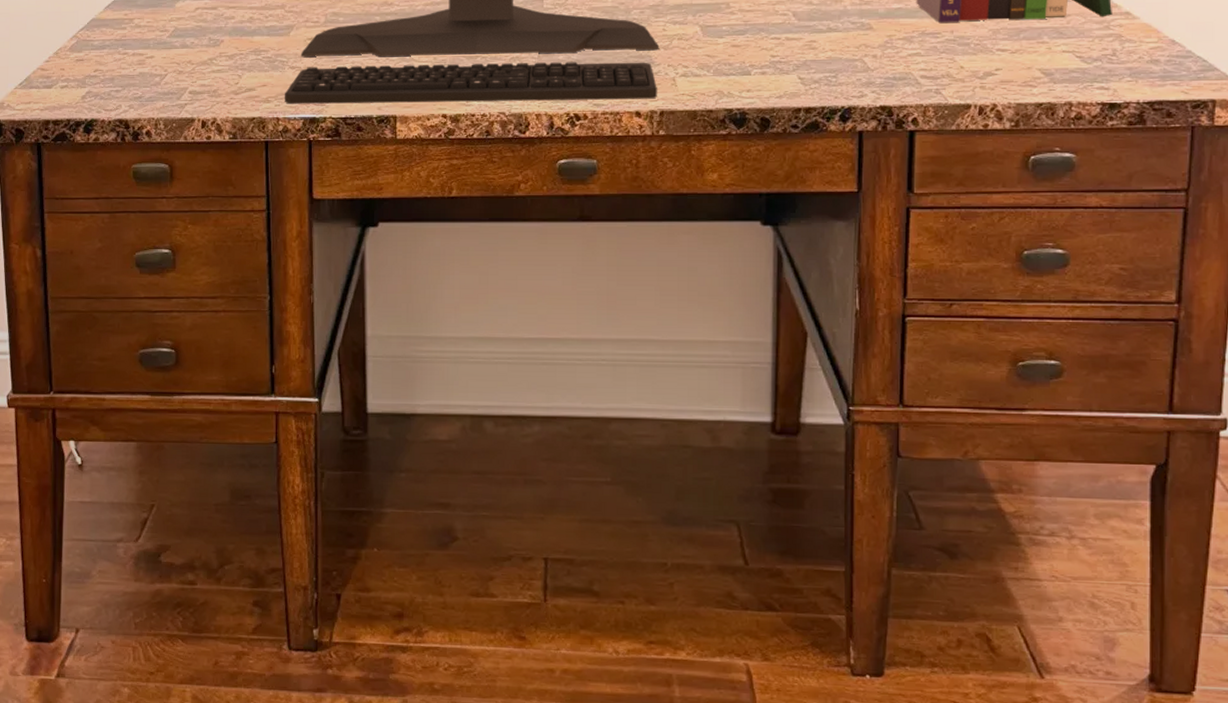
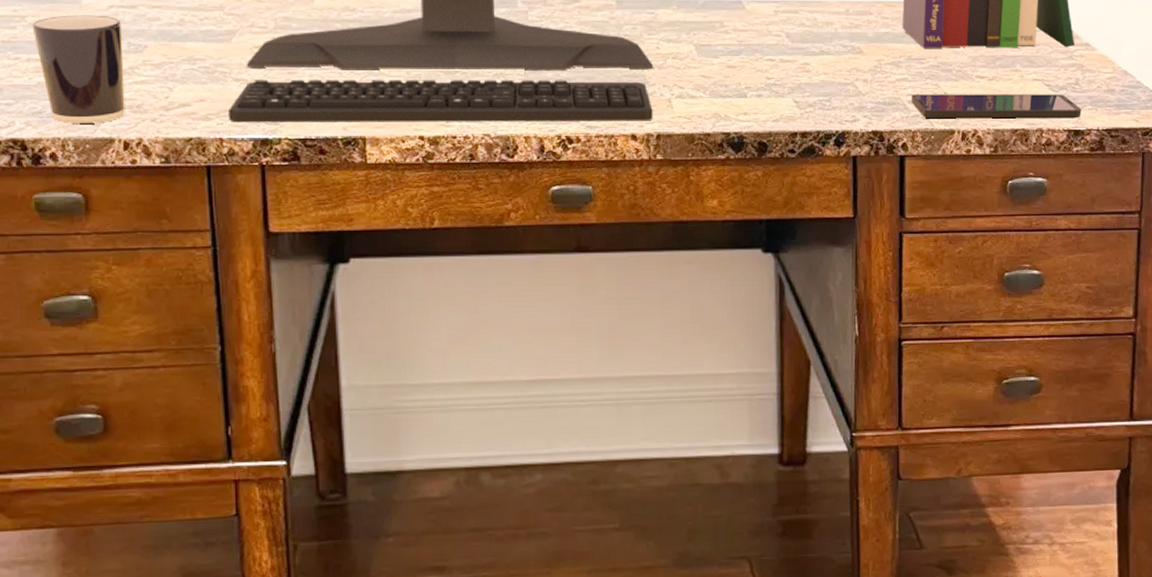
mug: none [137,16,205,106] -> present [32,15,125,123]
smartphone: none [923,66,1119,94] -> present [910,94,1082,119]

